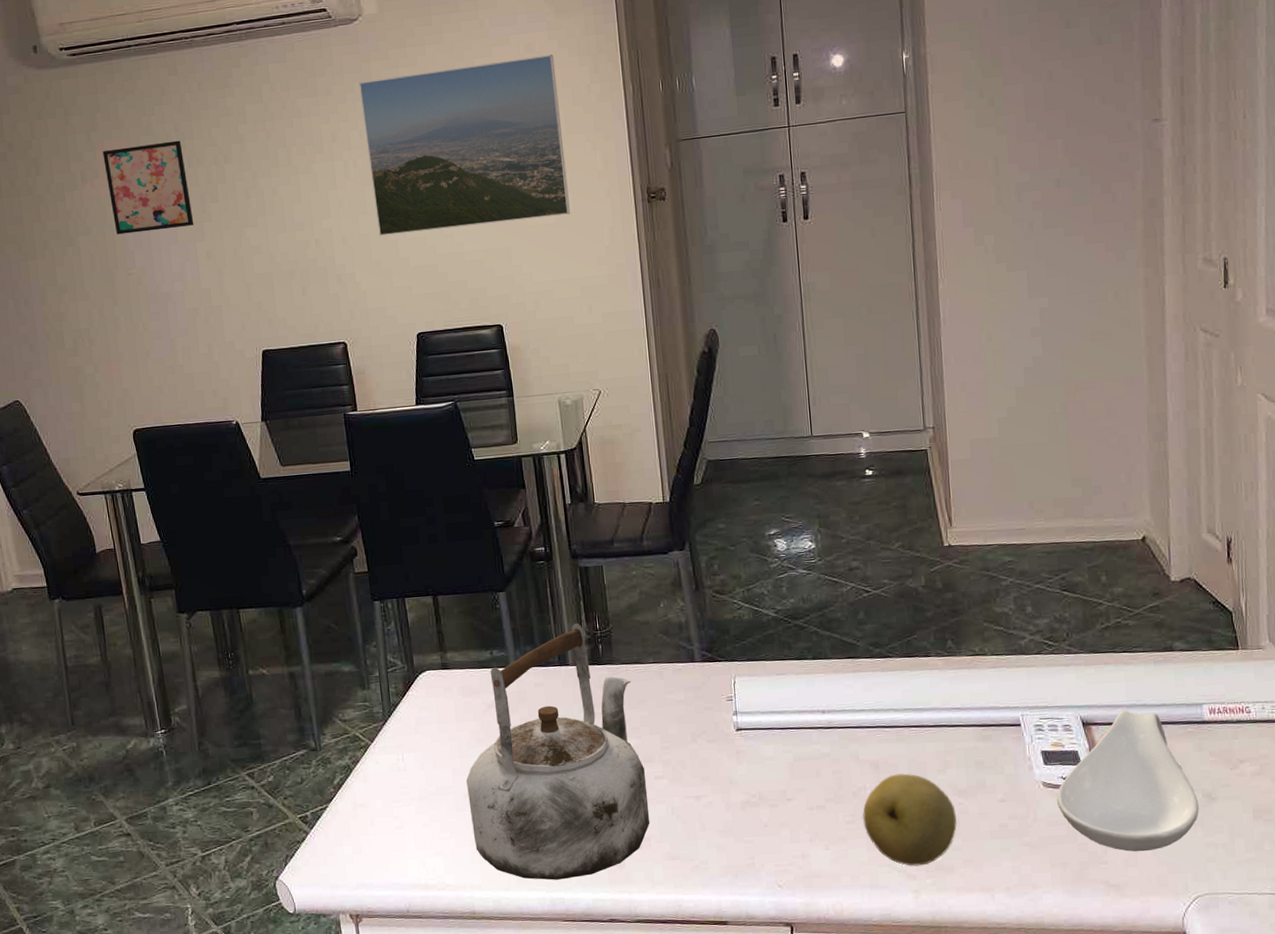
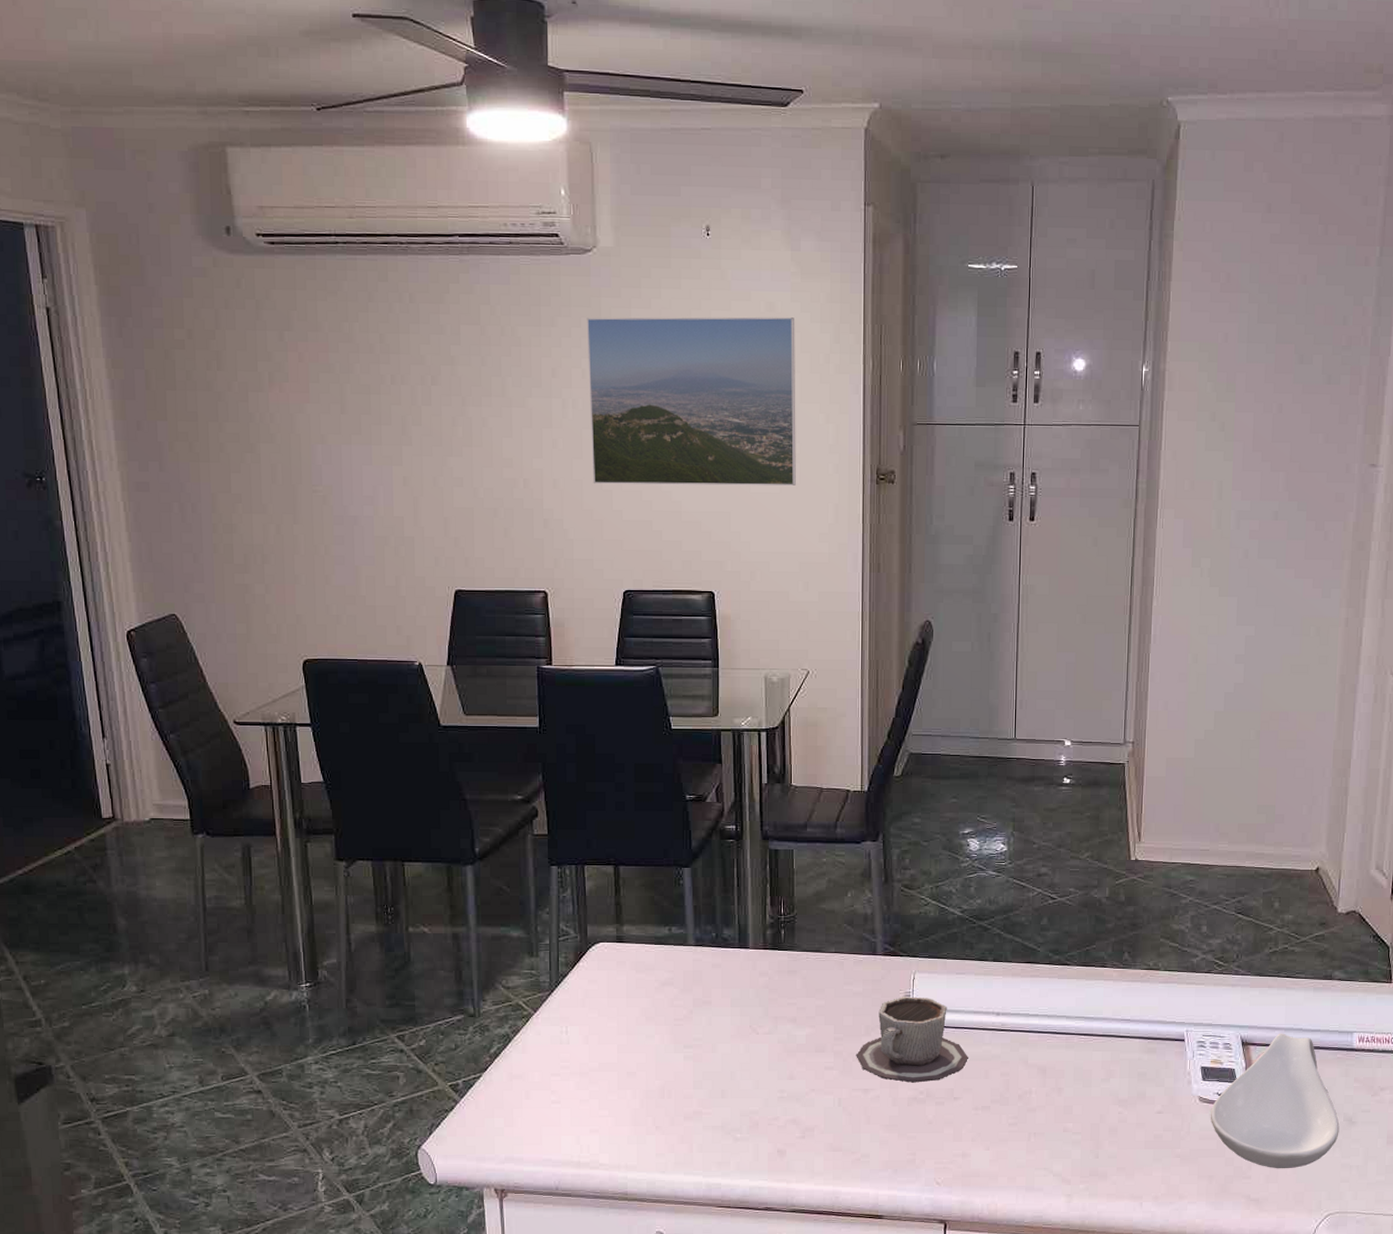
wall art: present [102,140,194,235] -> none [296,352,392,448]
kettle: present [466,622,650,880] -> none [631,905,816,1165]
cup: none [684,700,798,787] -> present [856,997,968,1083]
fruit: present [862,773,958,866] -> none [1024,1080,1115,1171]

